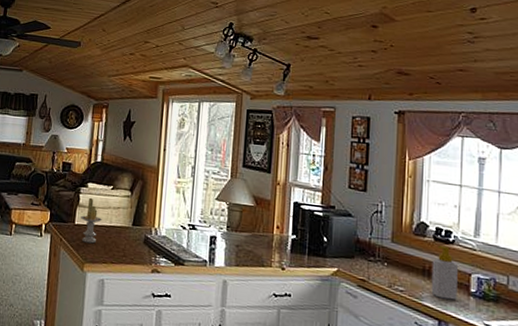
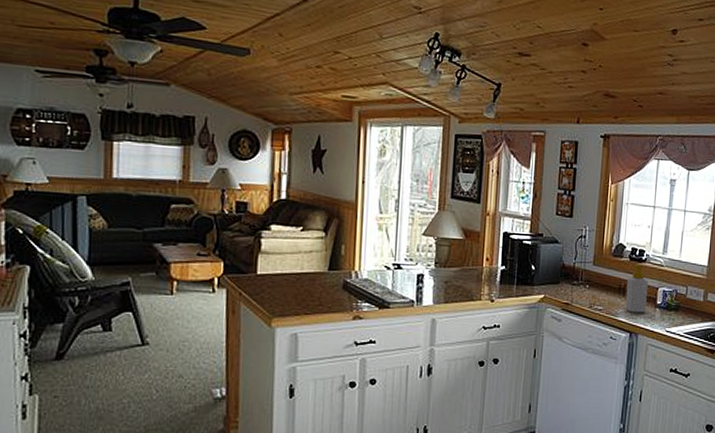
candle: present [80,197,102,244] -> none [263,242,291,295]

